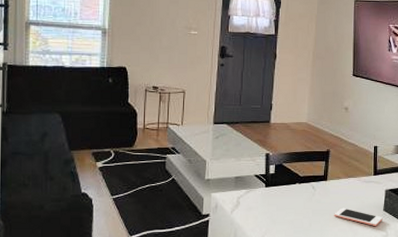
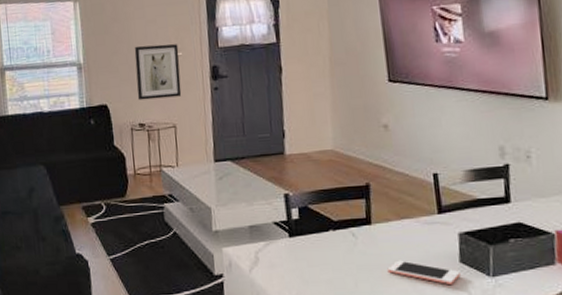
wall art: none [154,21,195,68] -> present [134,44,182,101]

